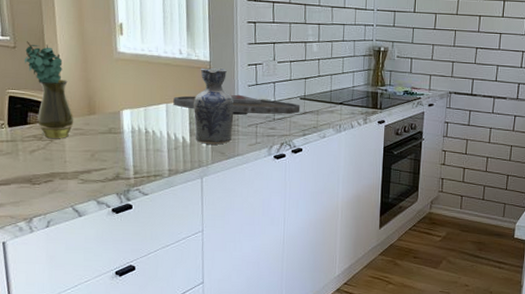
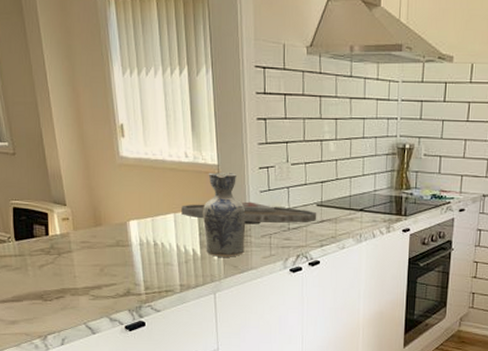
vase: present [25,41,74,138] -> none [25,147,81,252]

